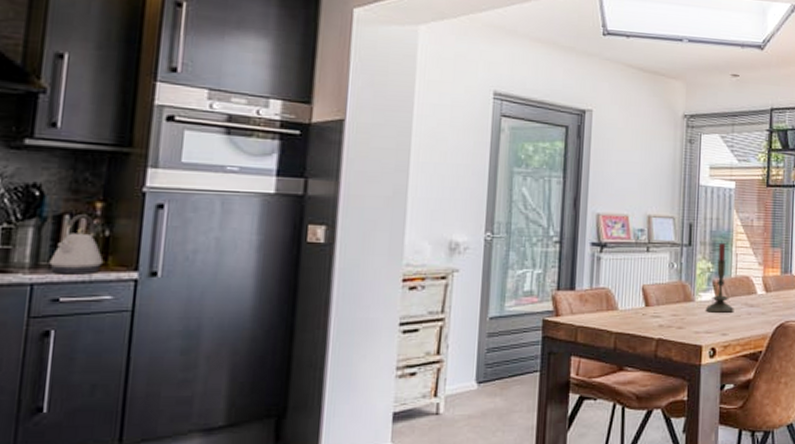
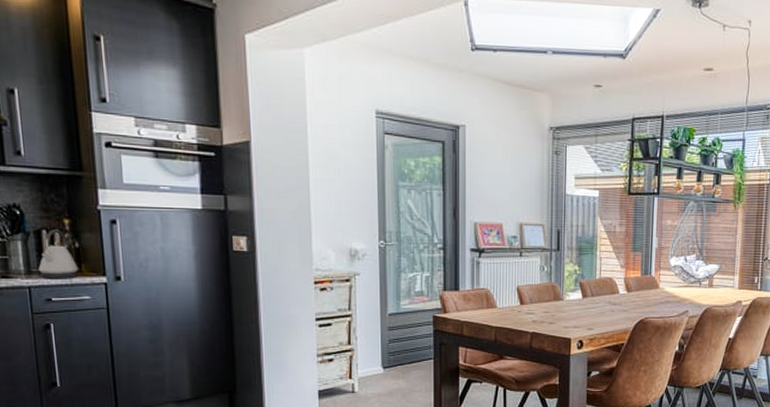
candle: present [706,240,734,313] -> none [574,245,599,310]

